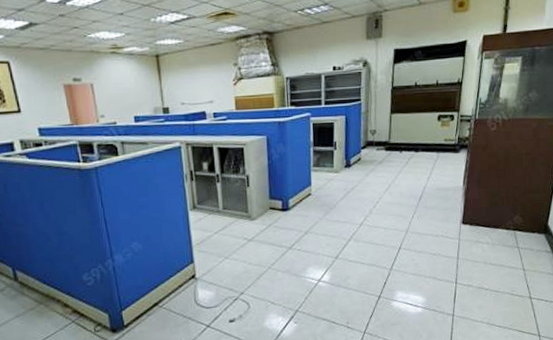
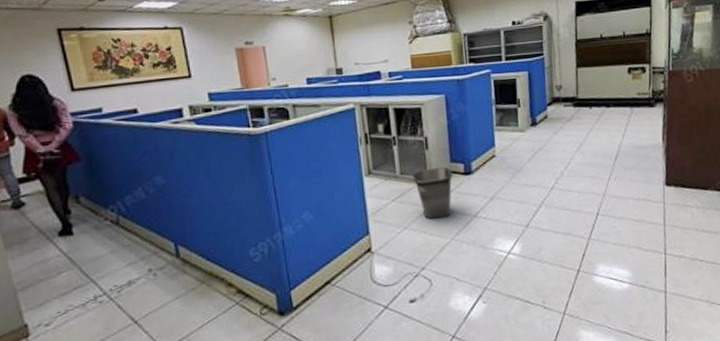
waste bin: none [234,203,271,250] -> present [412,166,452,219]

